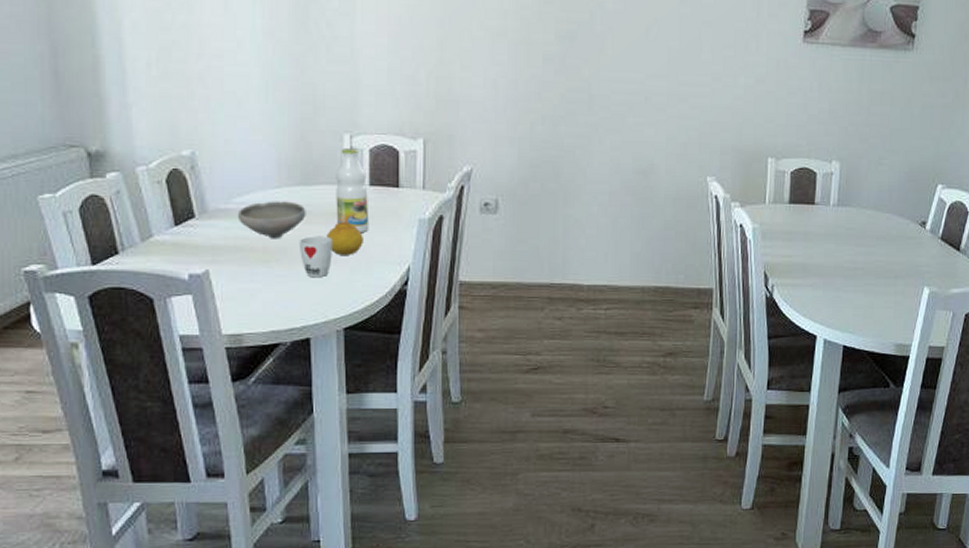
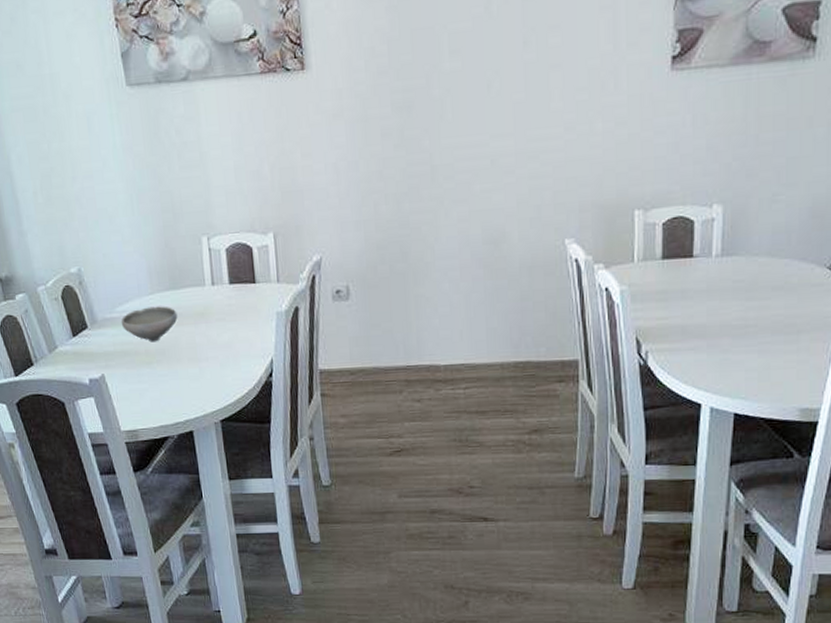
cup: present [298,236,332,278] -> none [174,335,204,375]
fruit: present [326,221,363,255] -> none [197,320,229,352]
bottle: present [336,147,369,233] -> none [198,249,233,331]

